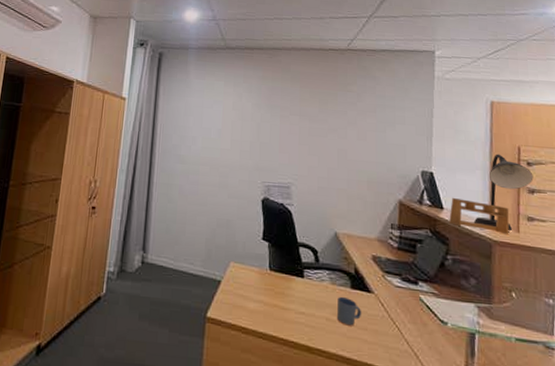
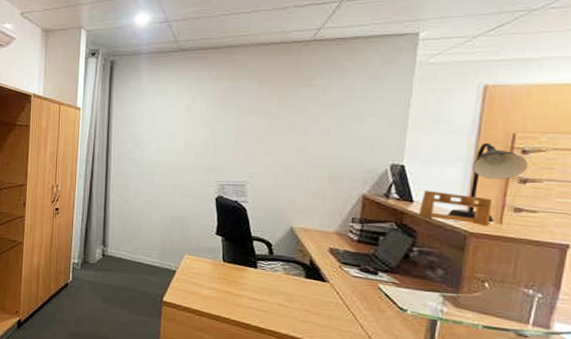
mug: present [336,296,362,326] -> none [289,285,316,311]

